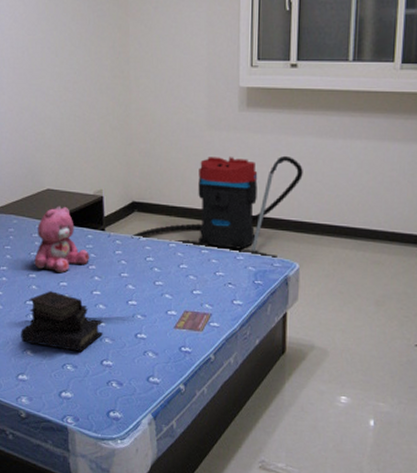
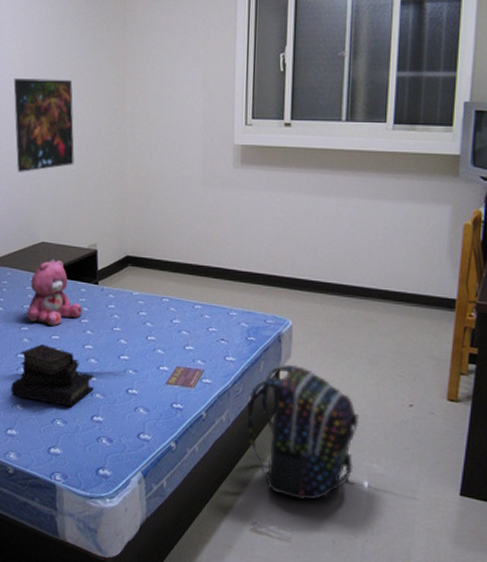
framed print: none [13,22,78,119] -> present [13,79,74,172]
vacuum cleaner: present [131,155,303,258] -> none [124,212,297,314]
backpack: none [255,306,365,439] -> present [247,364,359,501]

